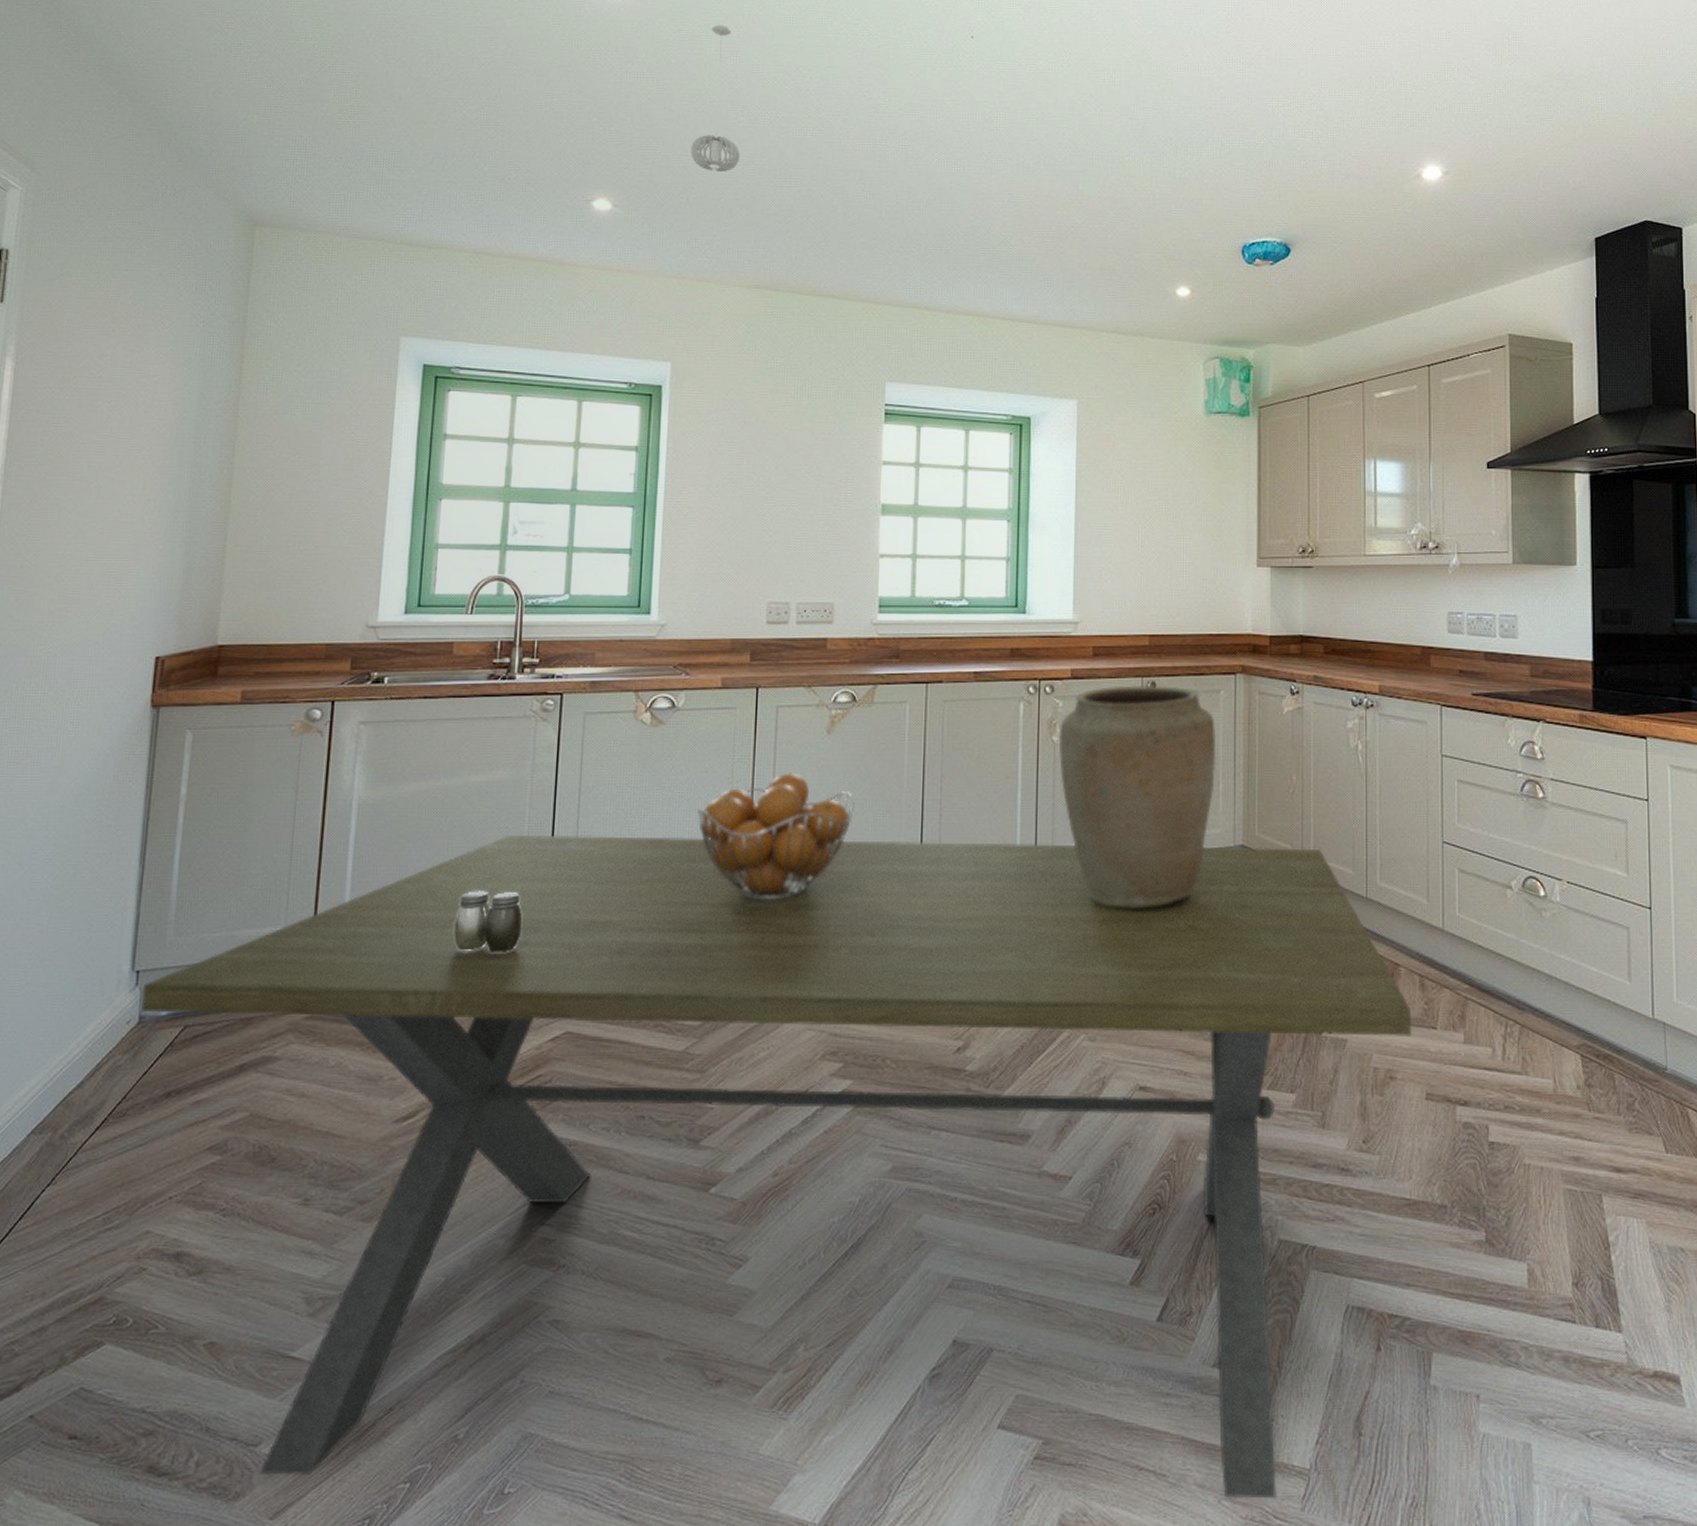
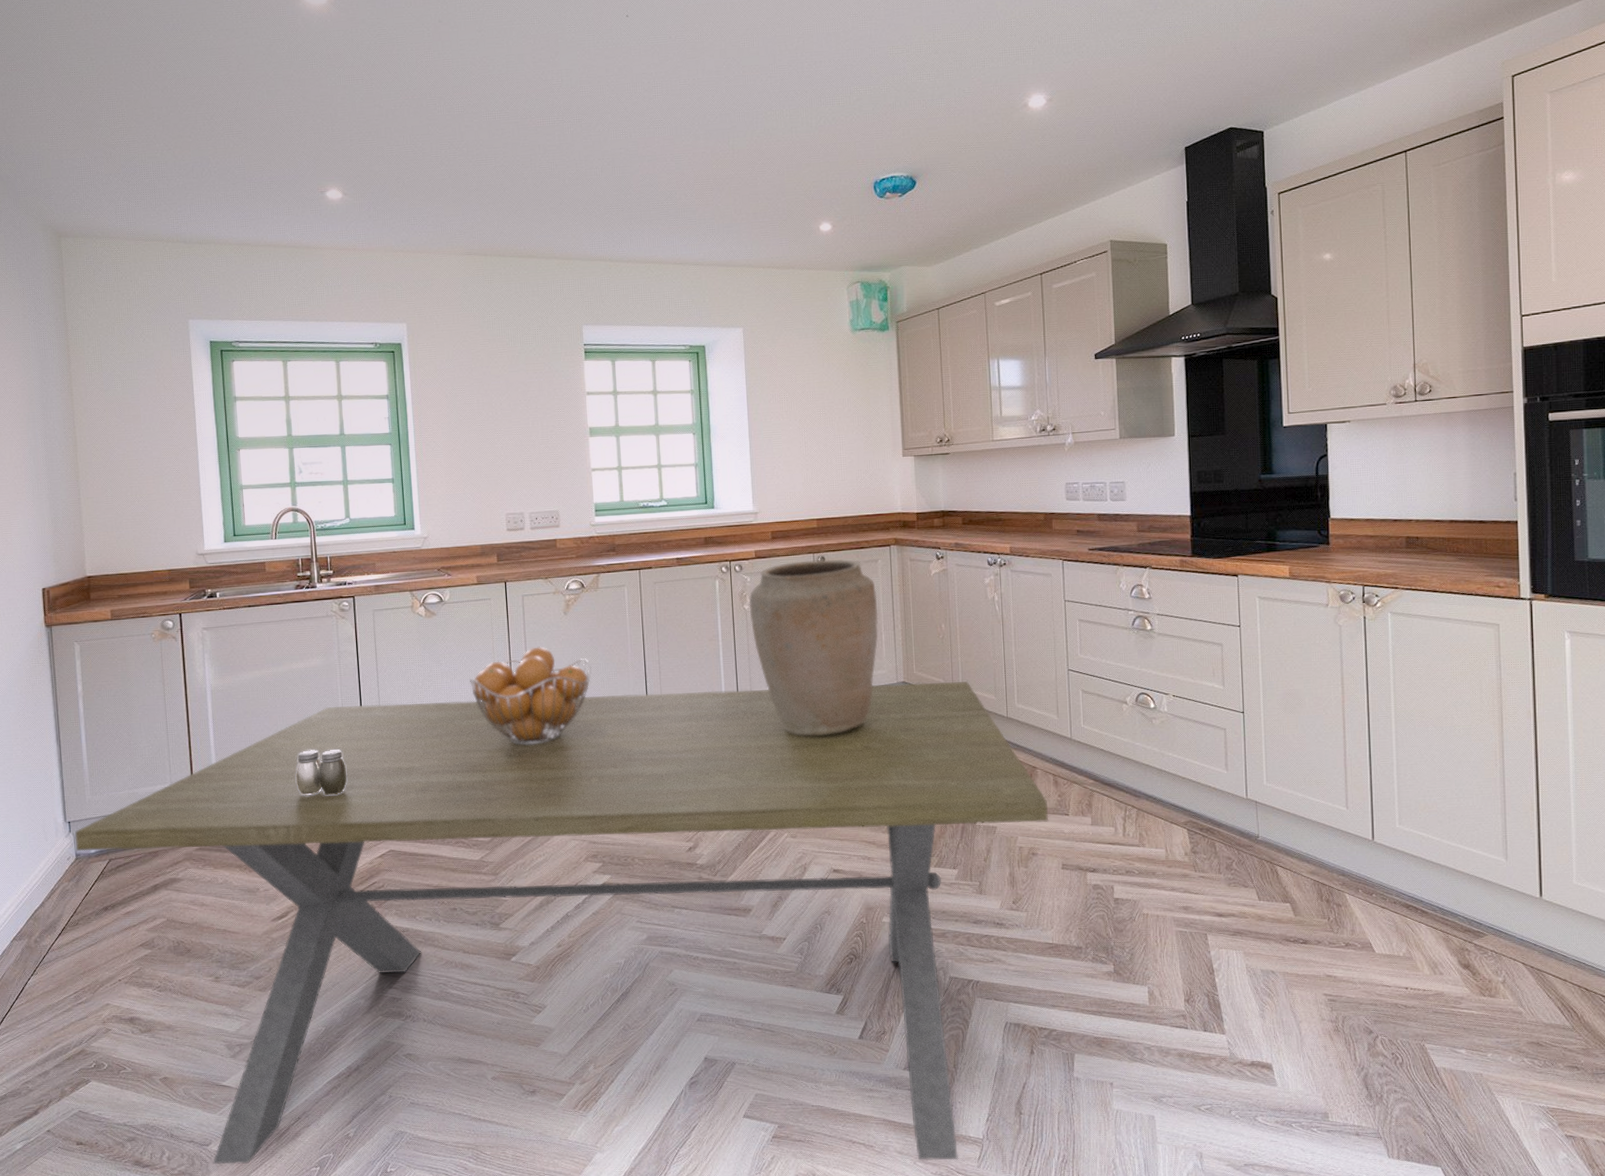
pendant light: present [691,24,741,173] -> none [401,26,443,158]

